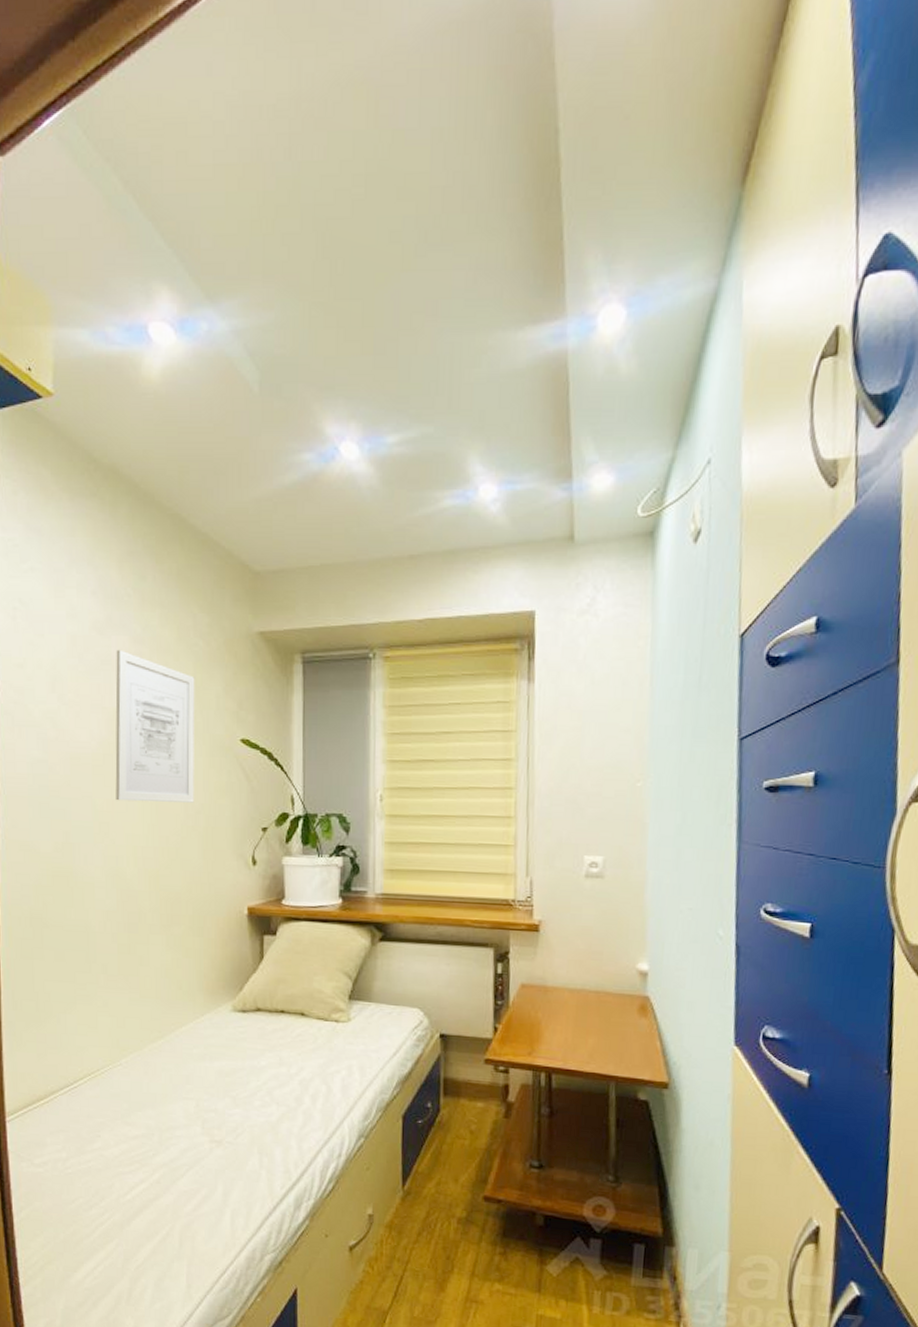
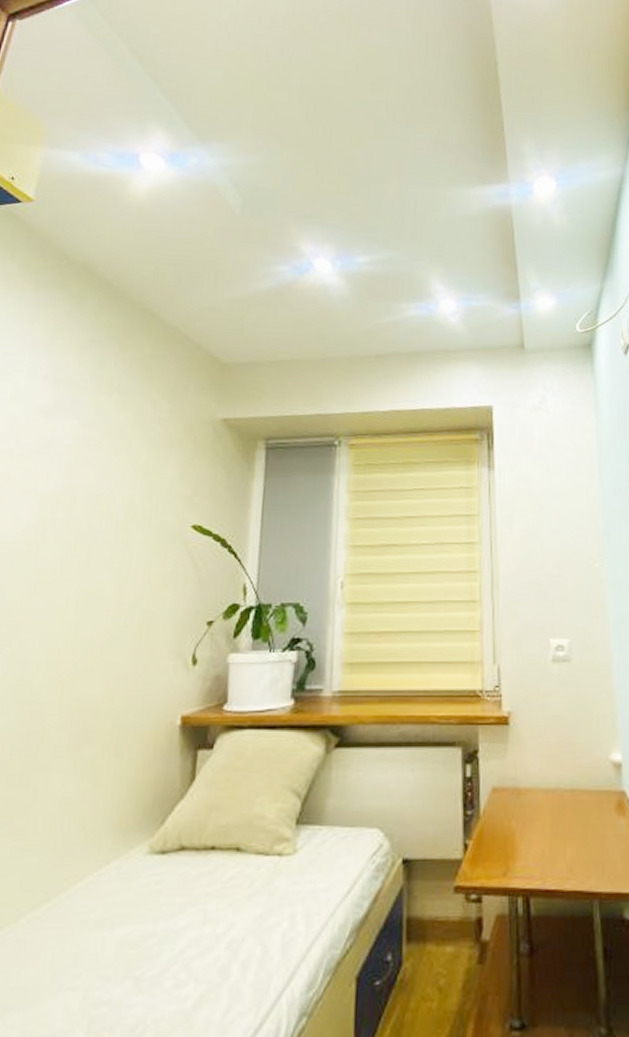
wall art: present [115,649,195,803] -> none [34,433,148,596]

